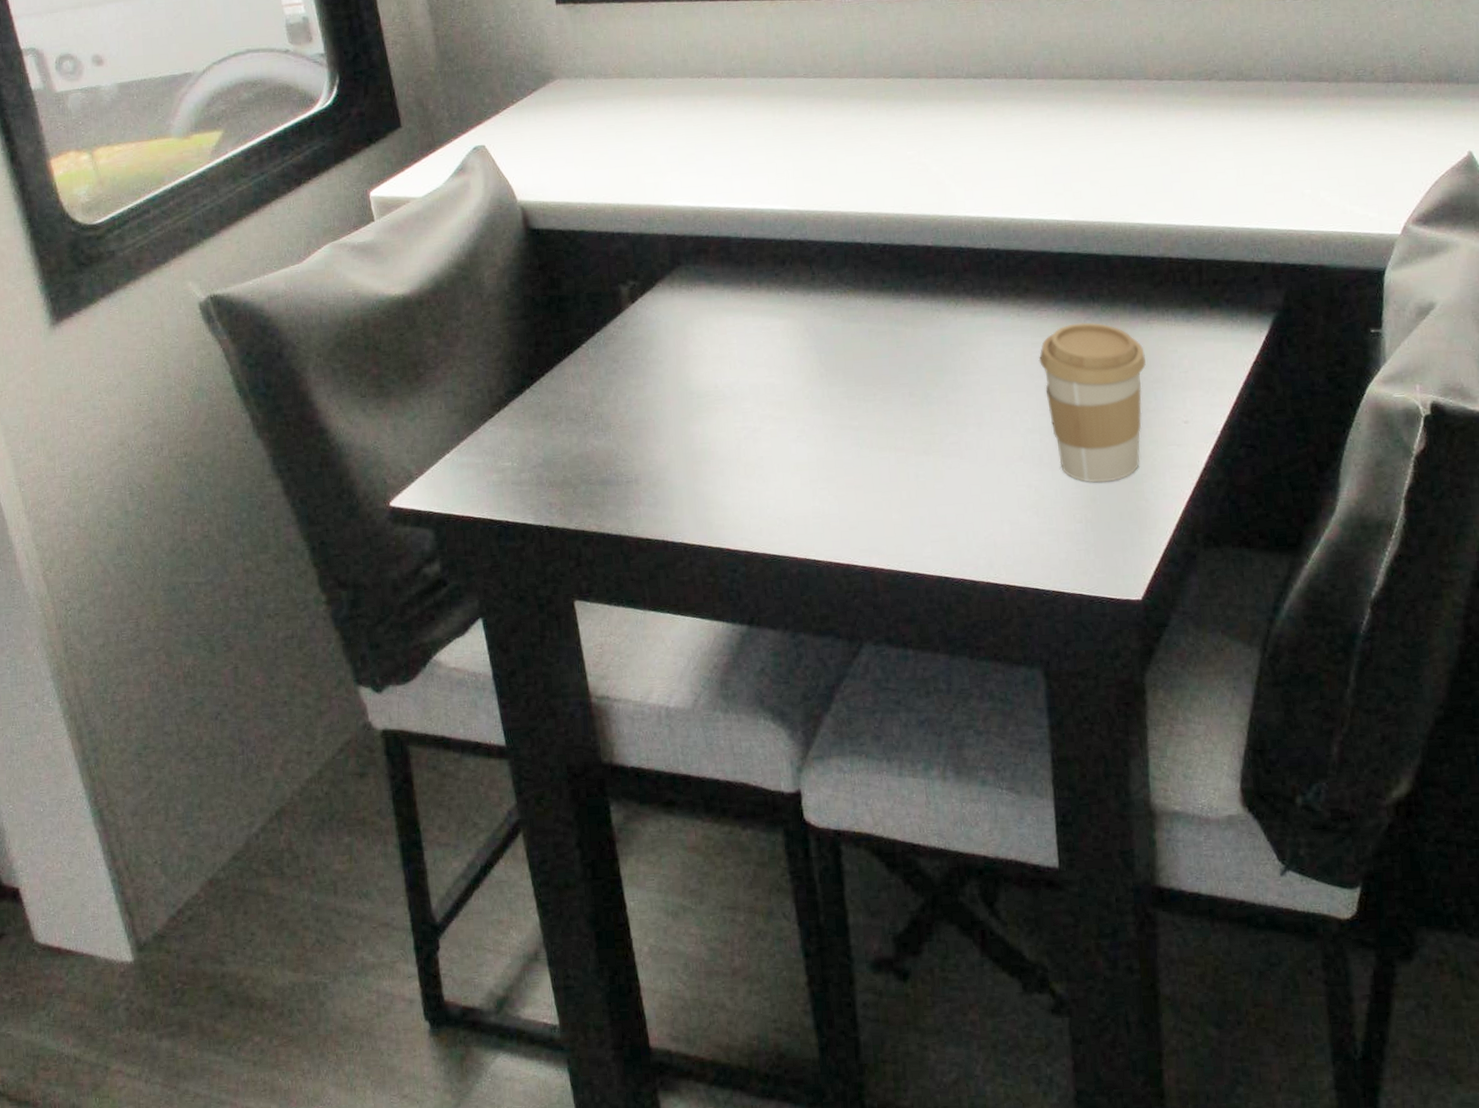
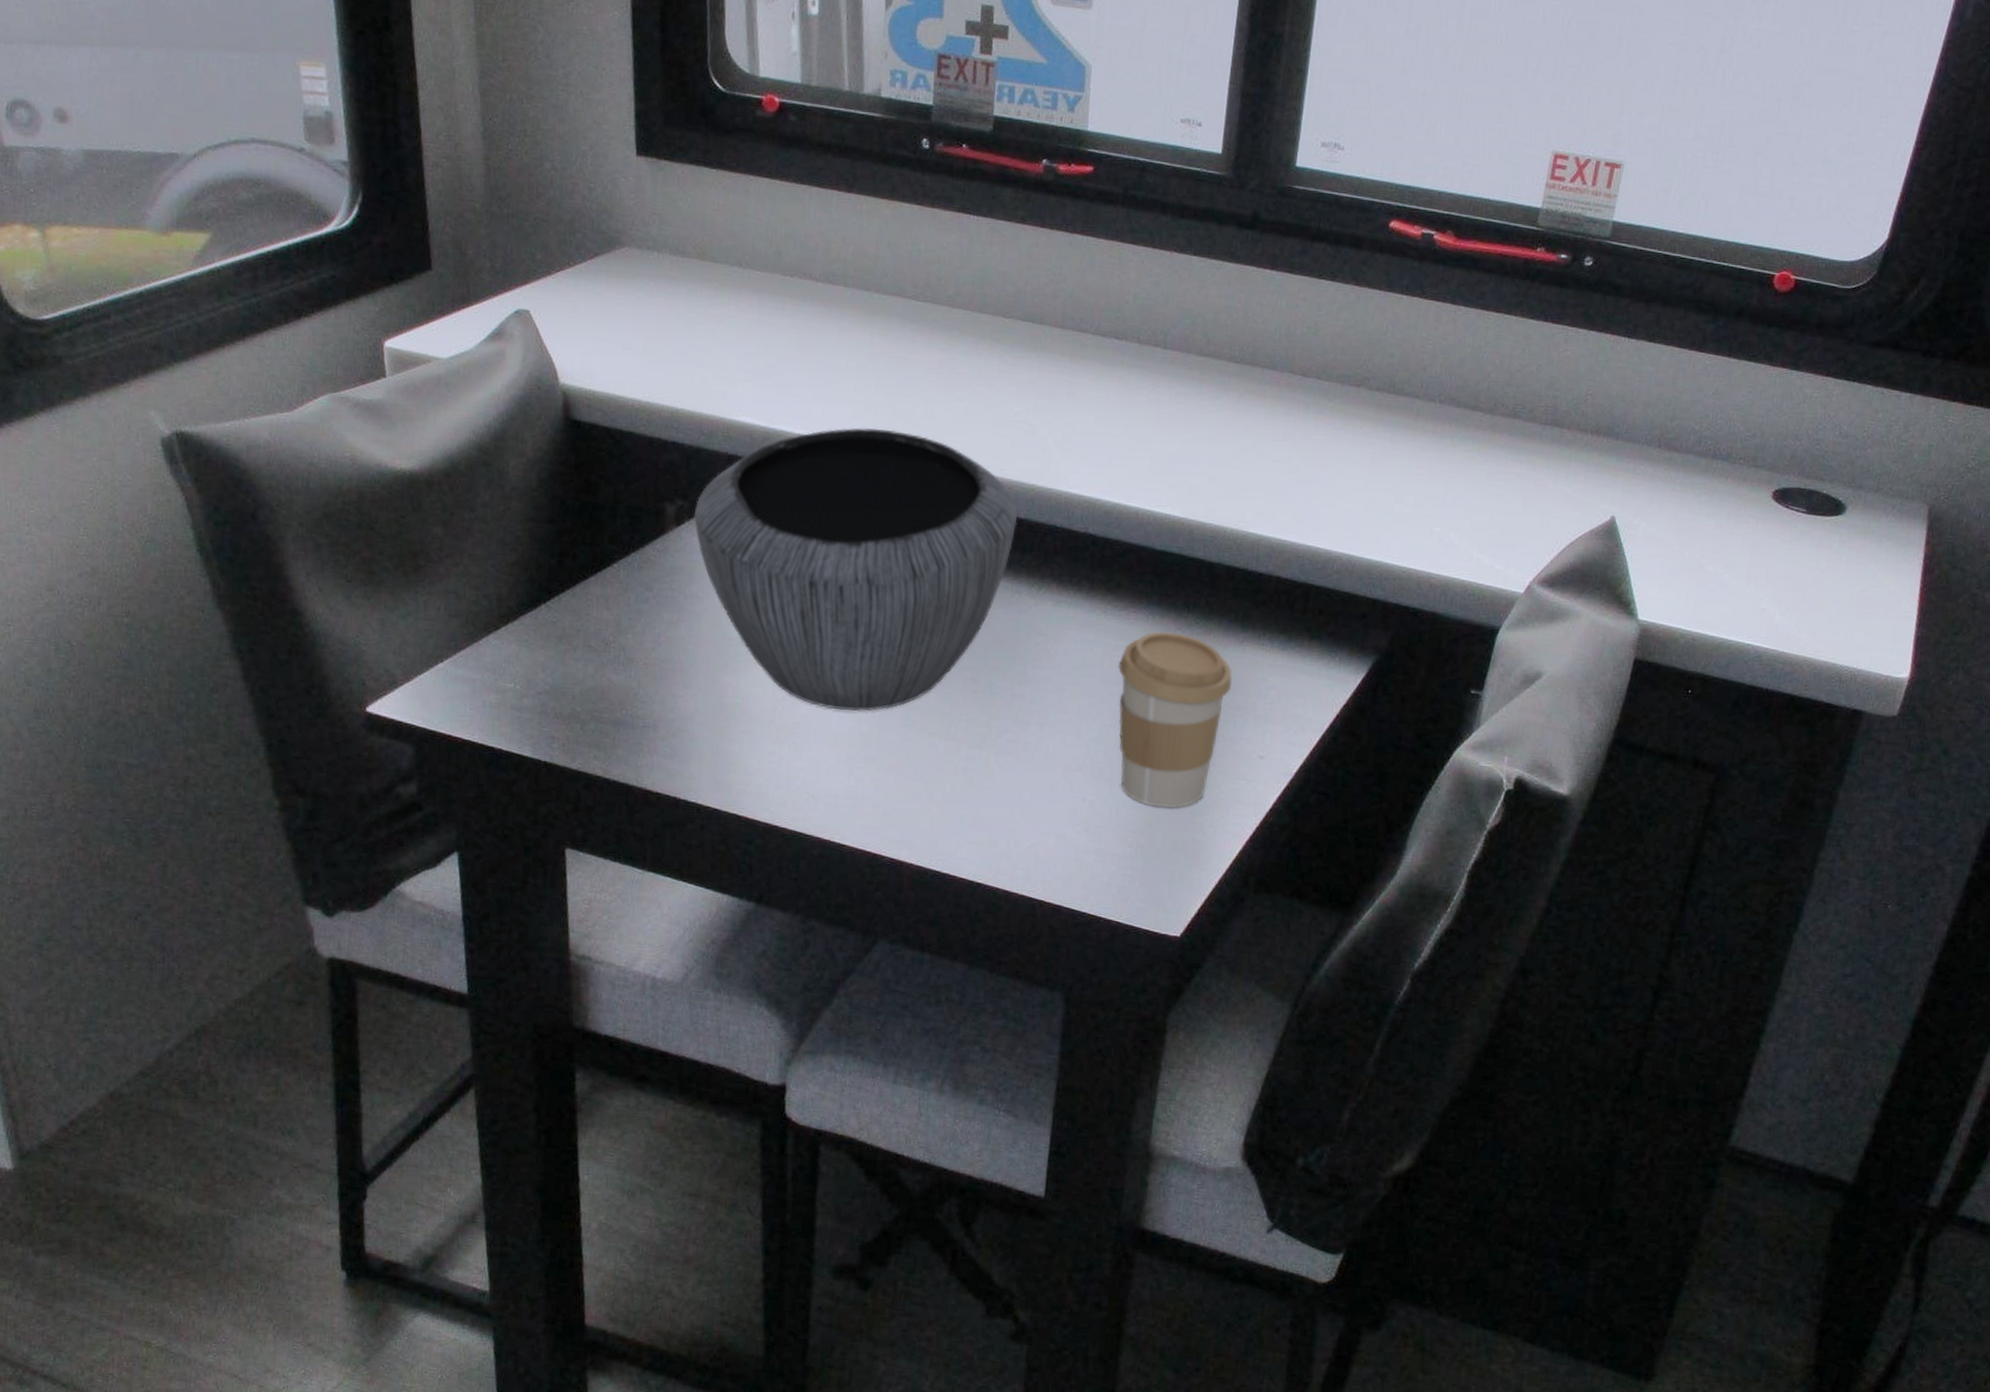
bowl: none [645,189,927,441] -> present [694,427,1017,712]

